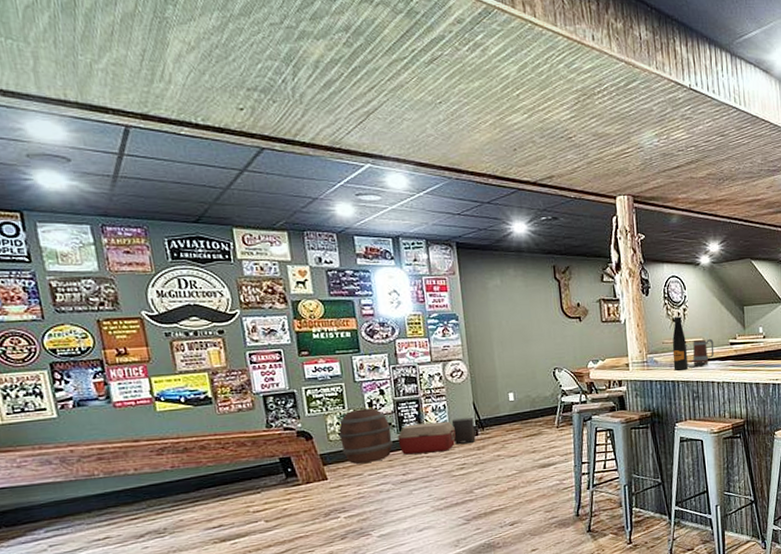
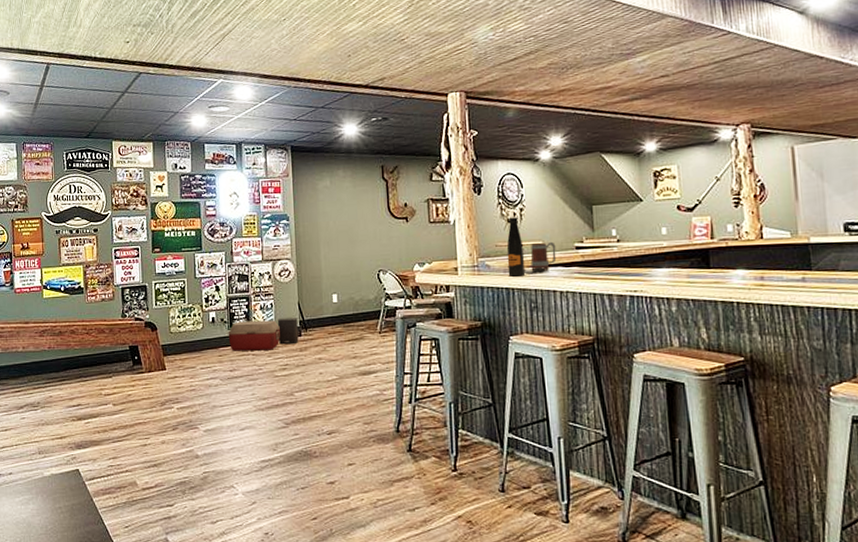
keg: present [338,408,393,464] -> none [178,304,224,356]

